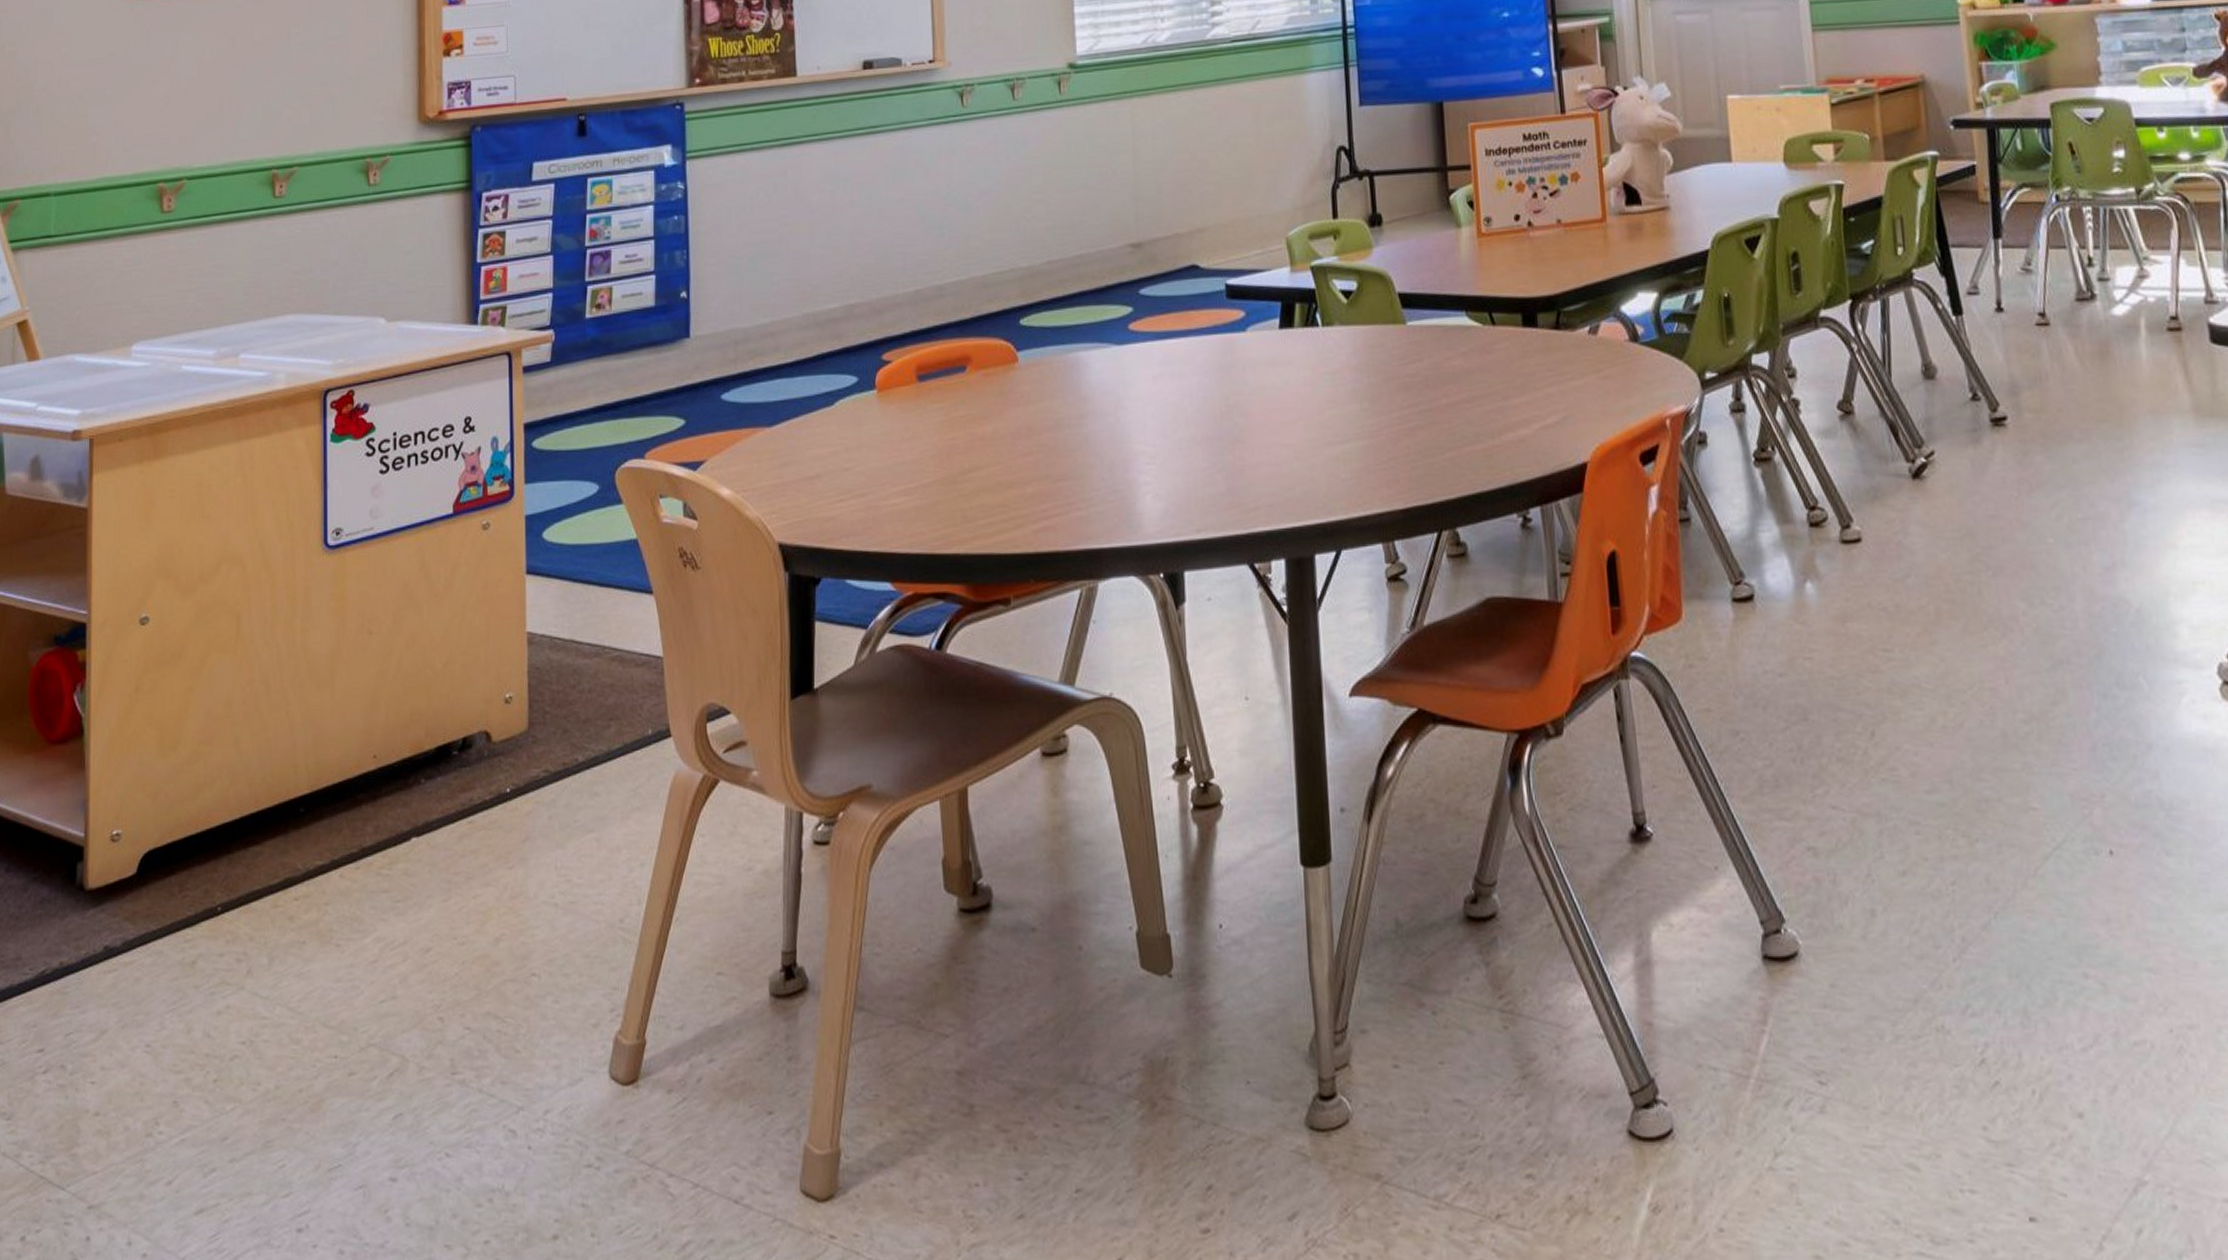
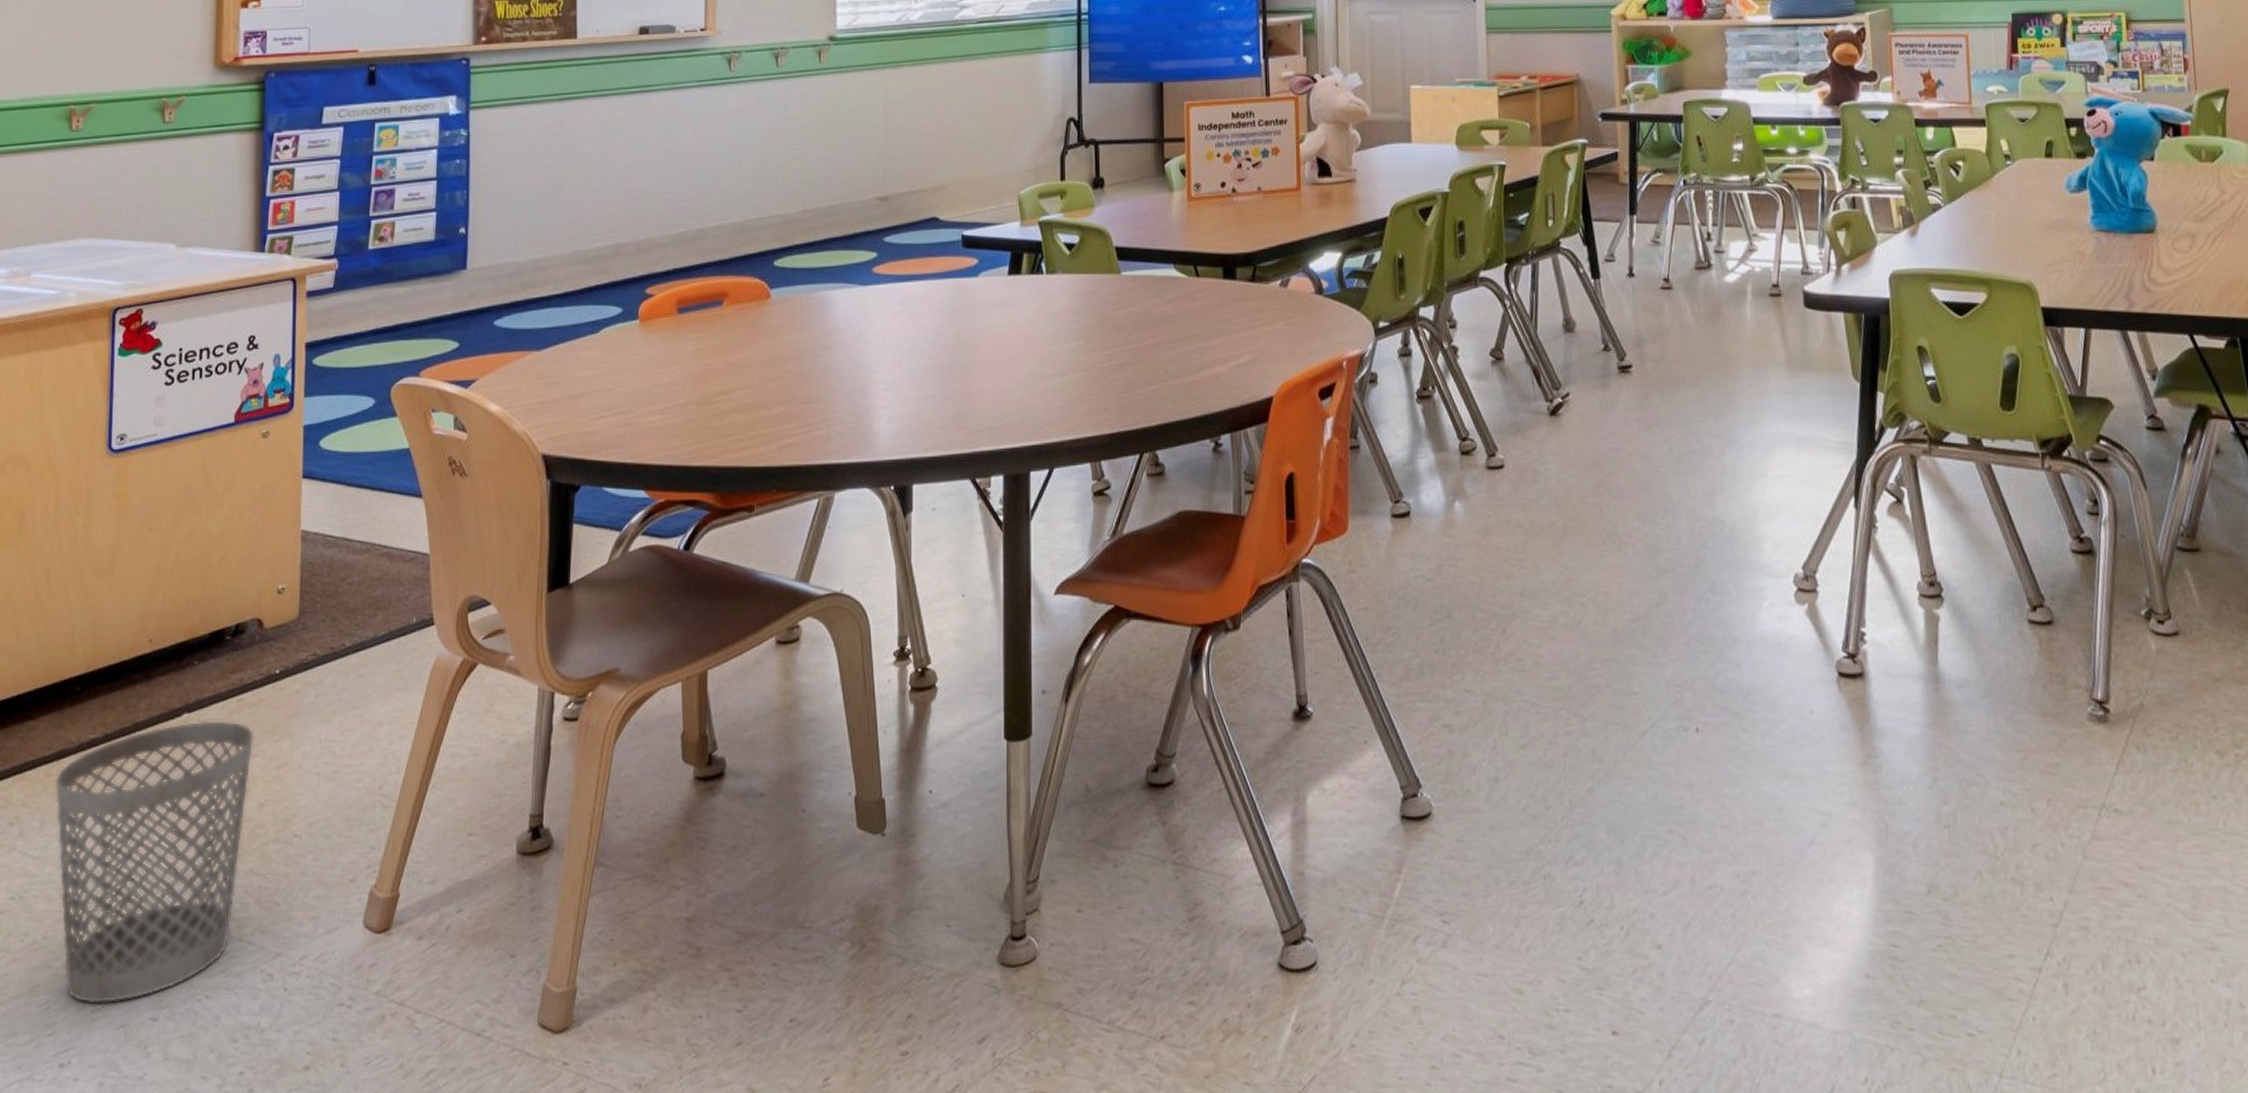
wastebasket: none [282,844,487,1162] -> present [55,719,255,1004]

